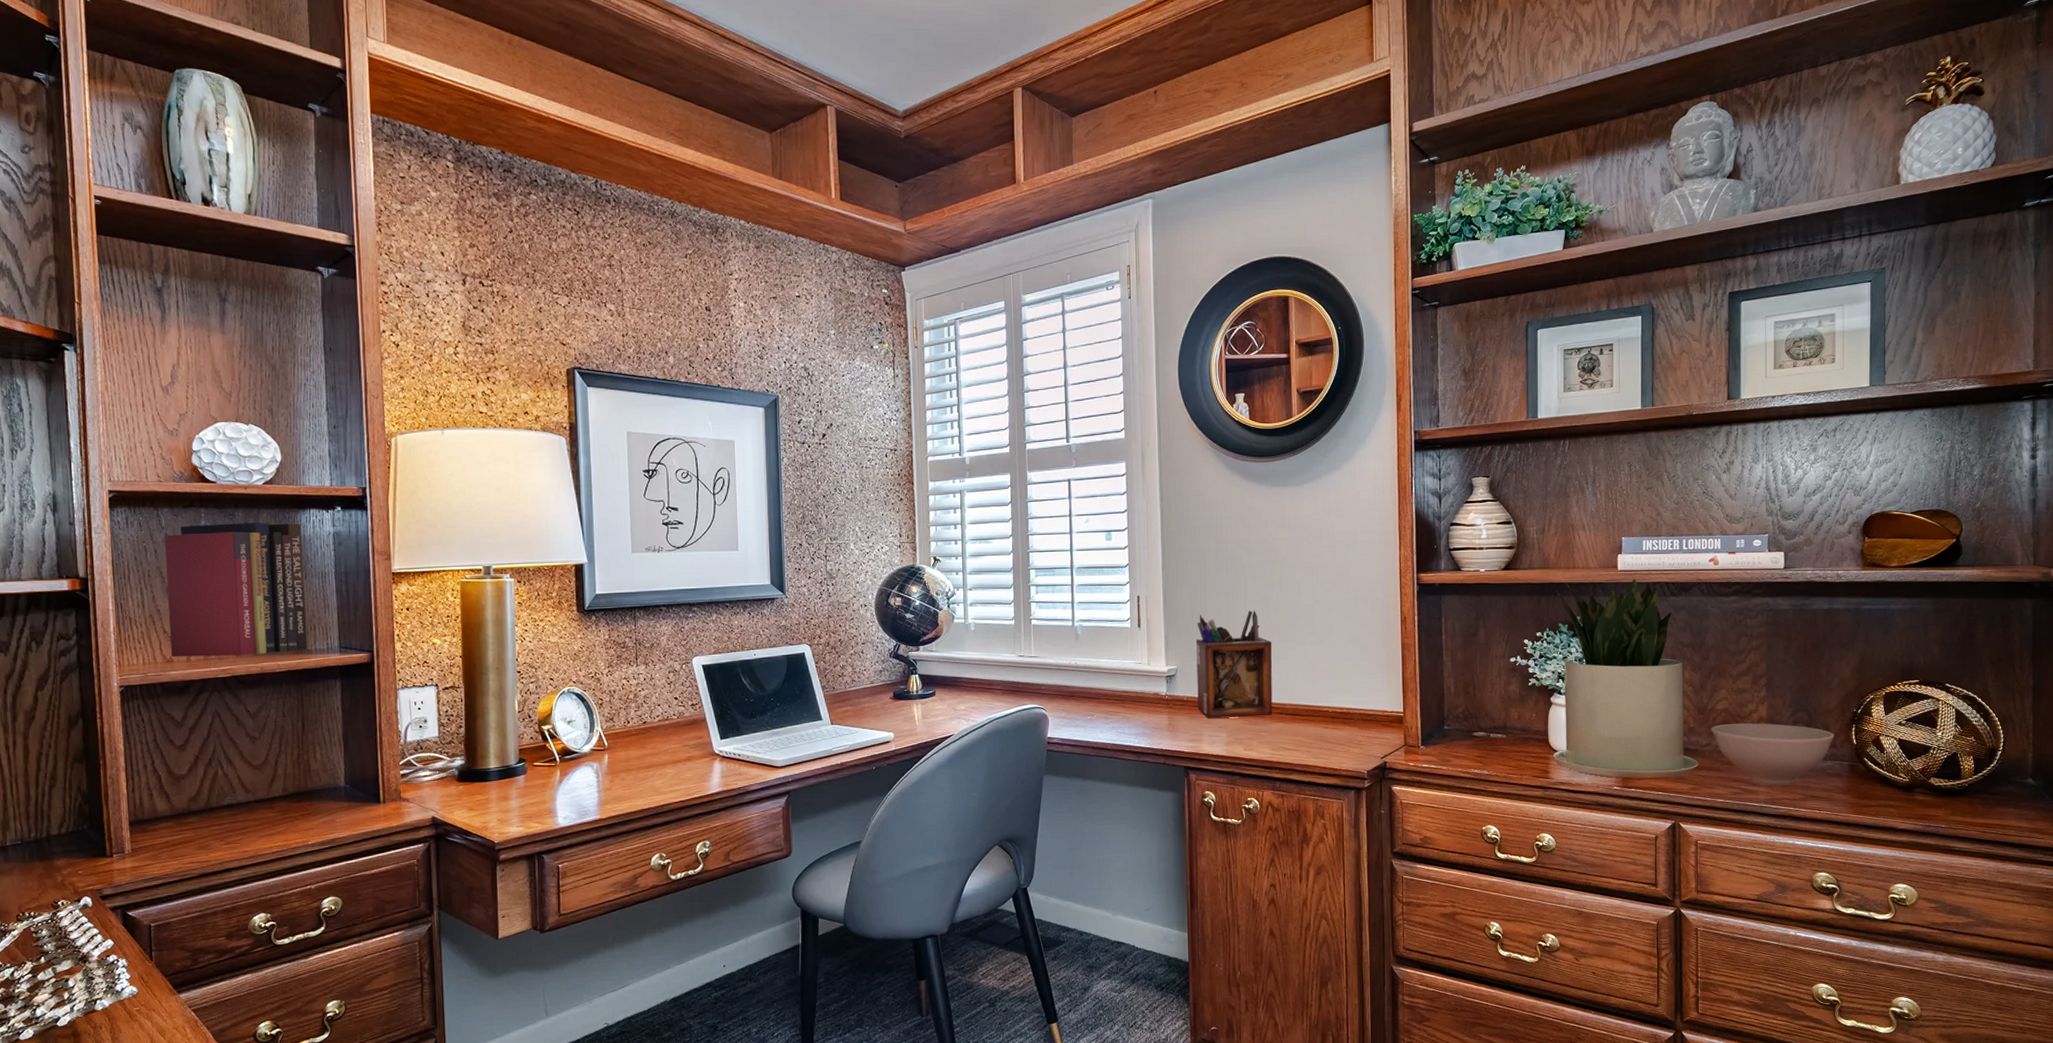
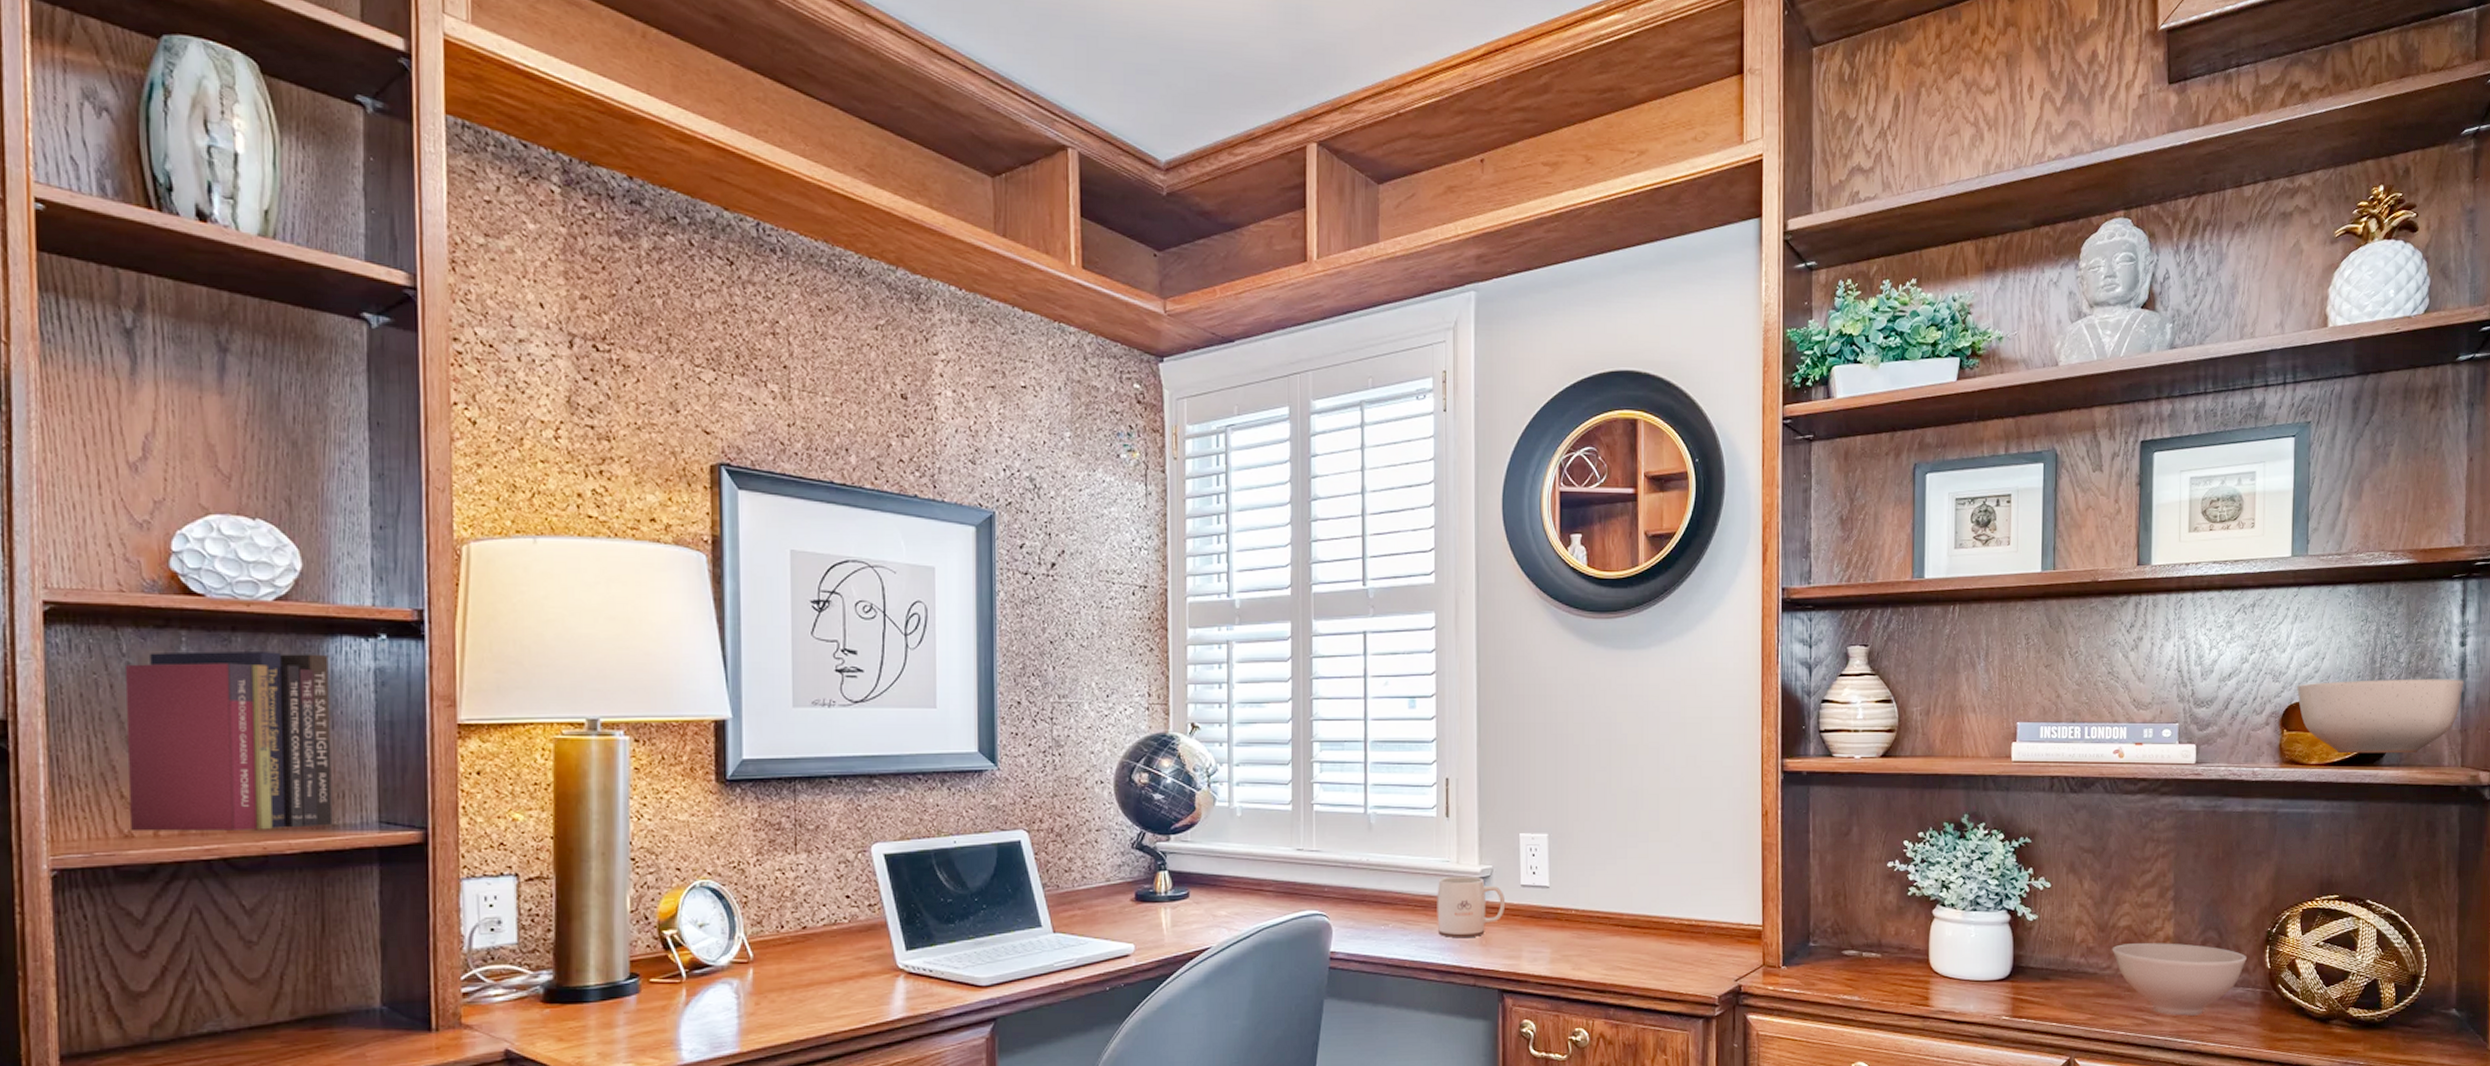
mug: none [1132,675,1189,726] -> present [1437,876,1506,938]
desk organizer: present [1196,611,1273,718] -> none [1517,799,1609,930]
planter: present [1553,579,1699,780] -> none [1934,772,2098,1008]
bowl: none [1876,488,2035,557] -> present [2296,679,2464,754]

